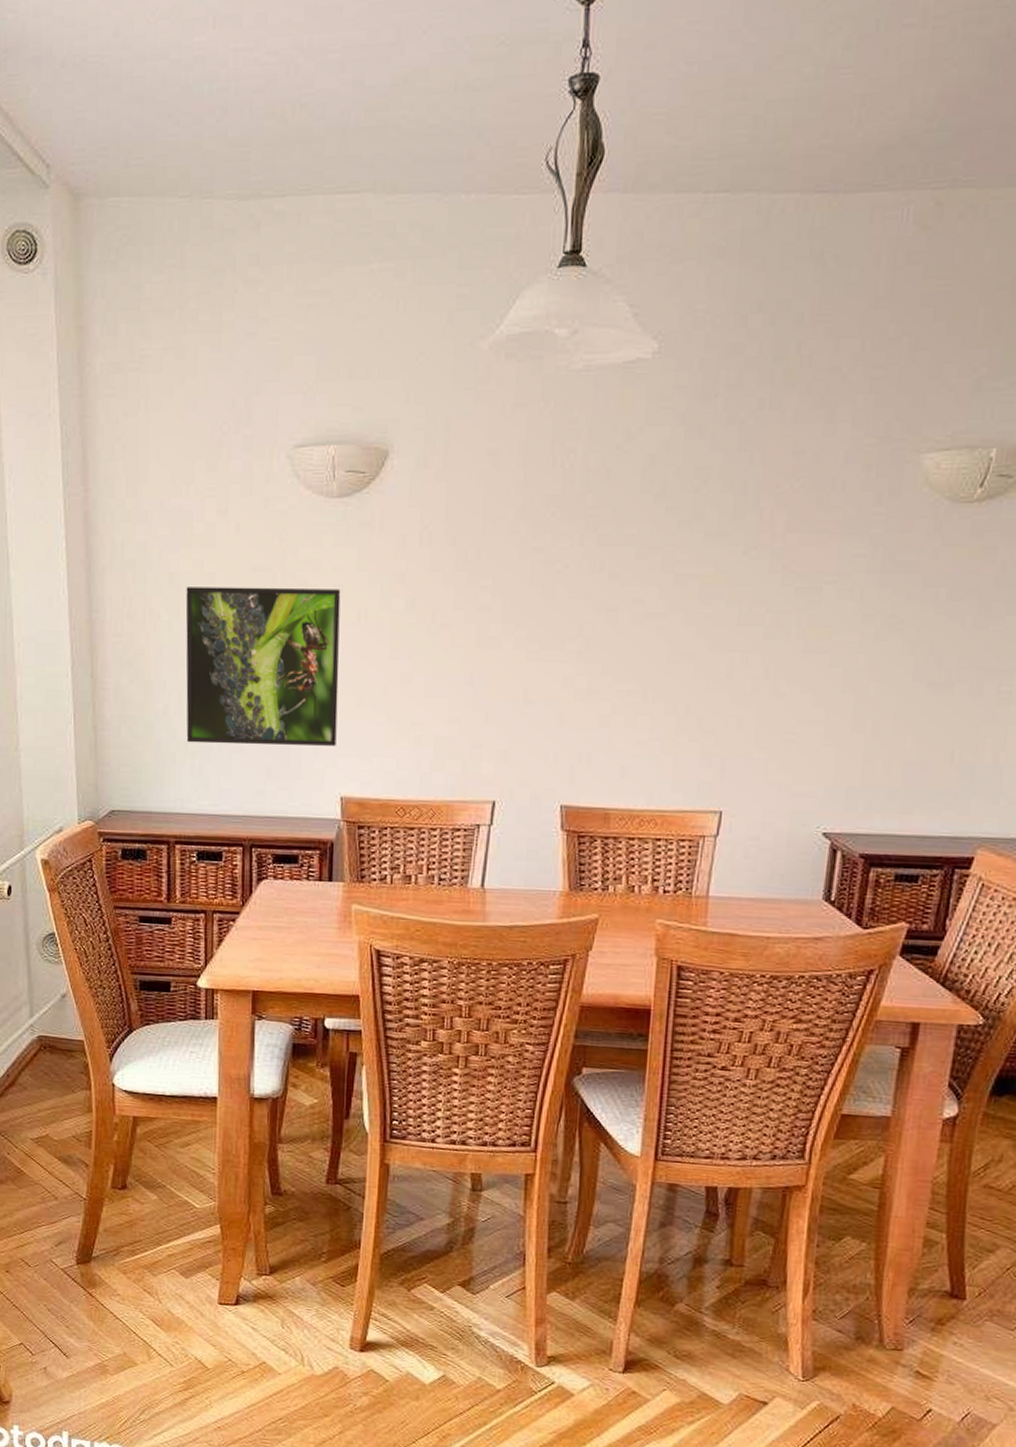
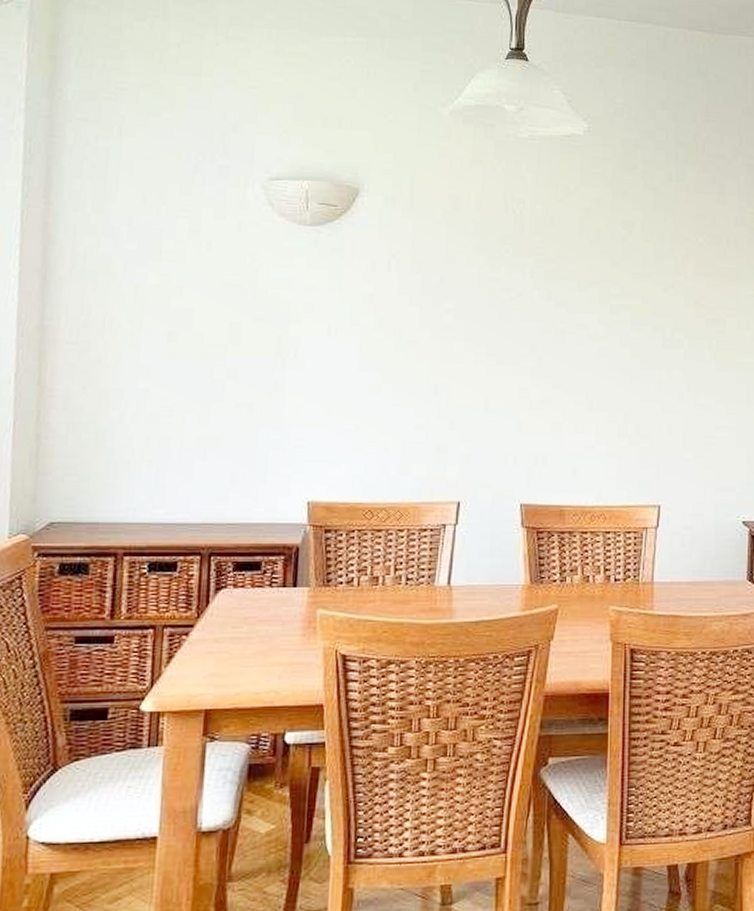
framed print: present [185,587,341,746] -> none [143,299,312,453]

